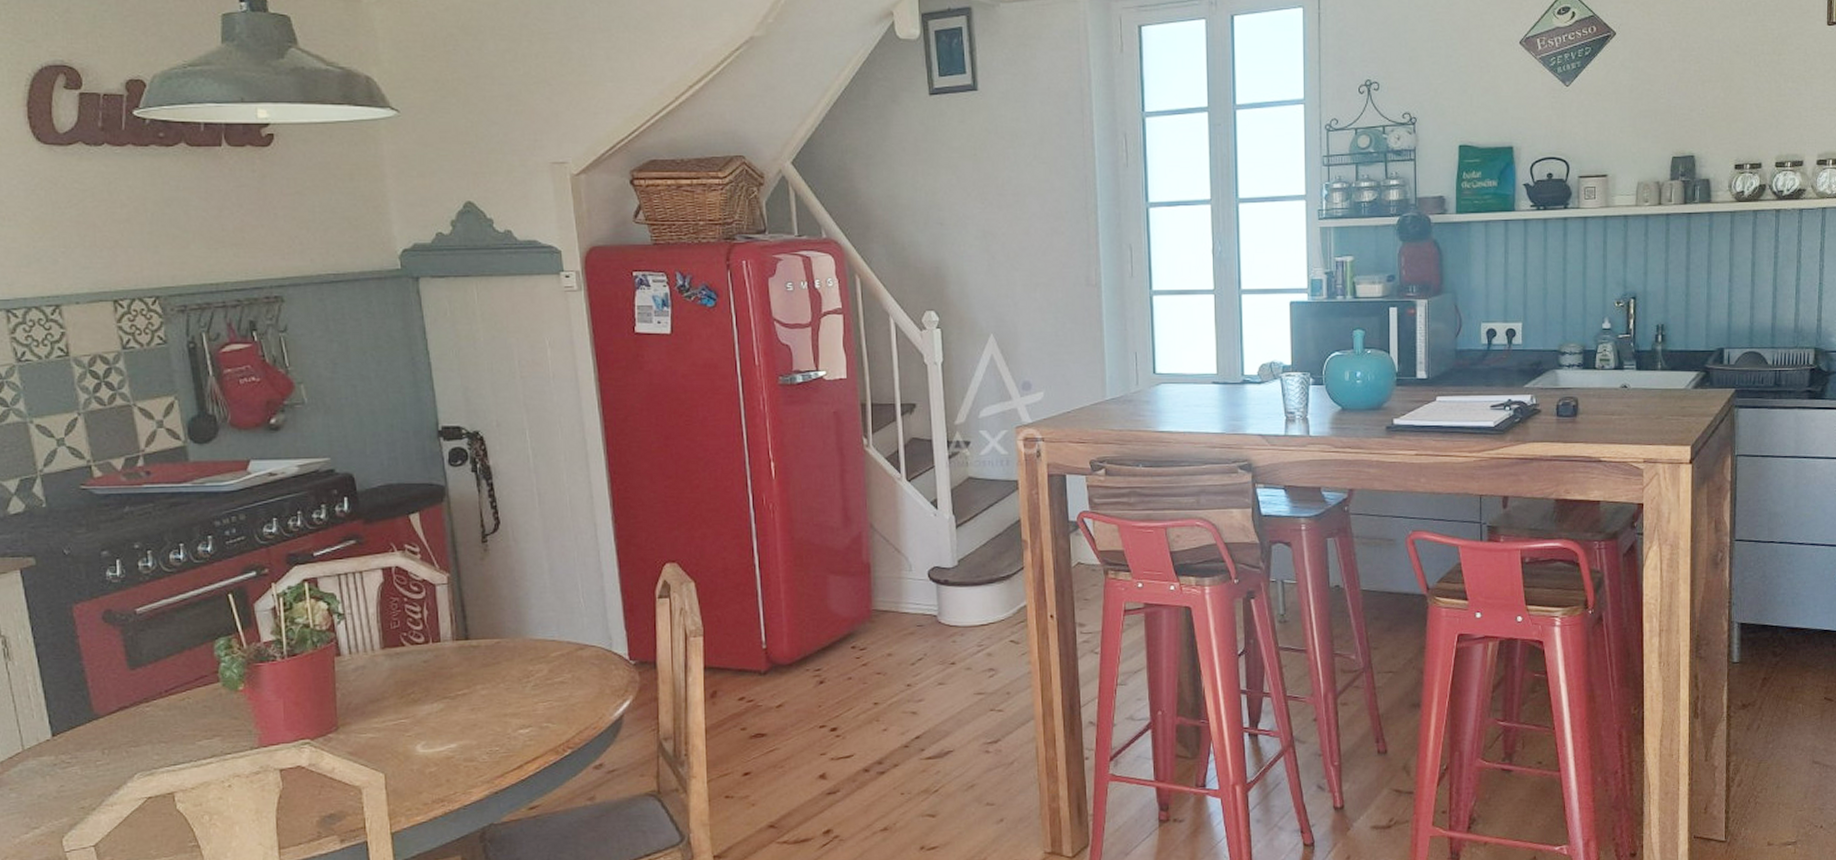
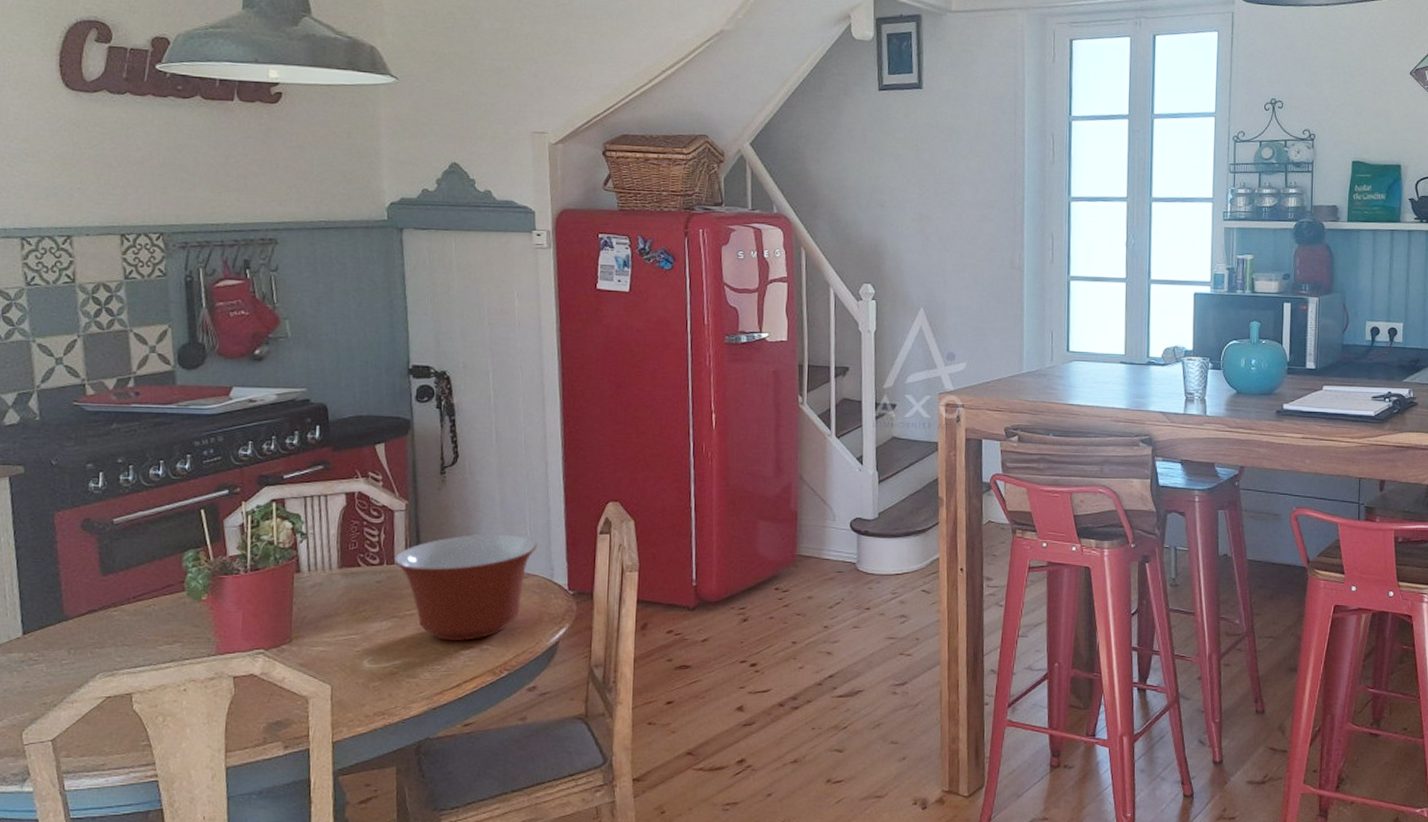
mixing bowl: none [439,603,593,720] -> present [393,534,538,641]

